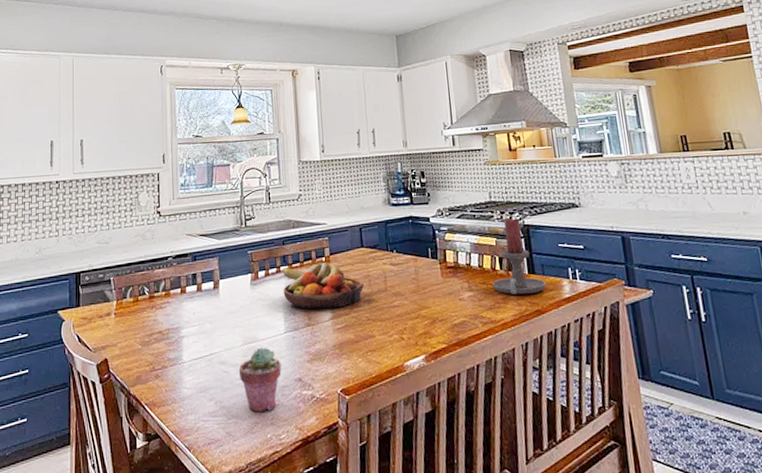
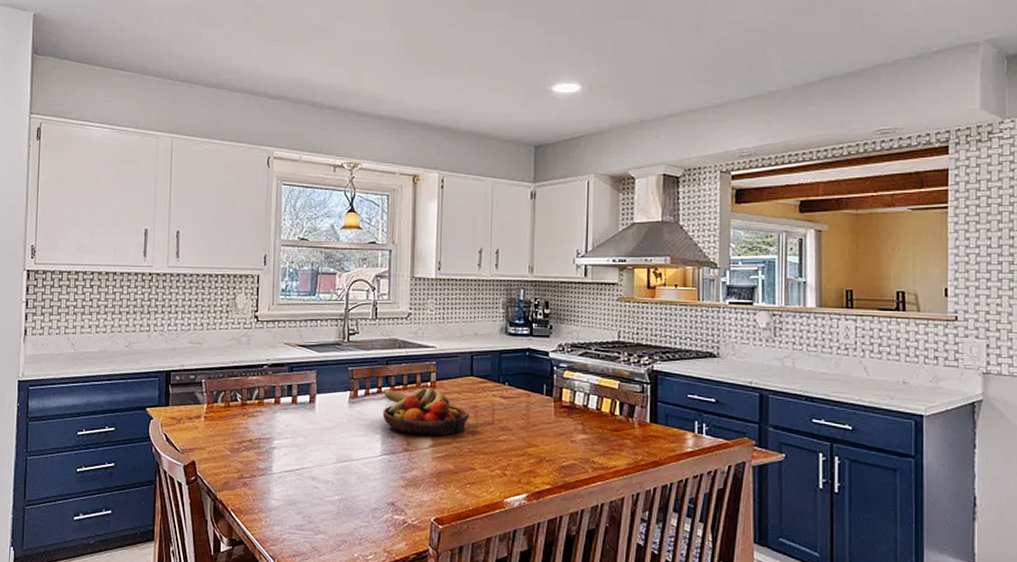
potted succulent: present [238,347,282,413] -> none [329,467,374,532]
candle holder: present [492,217,546,295] -> none [609,361,668,444]

